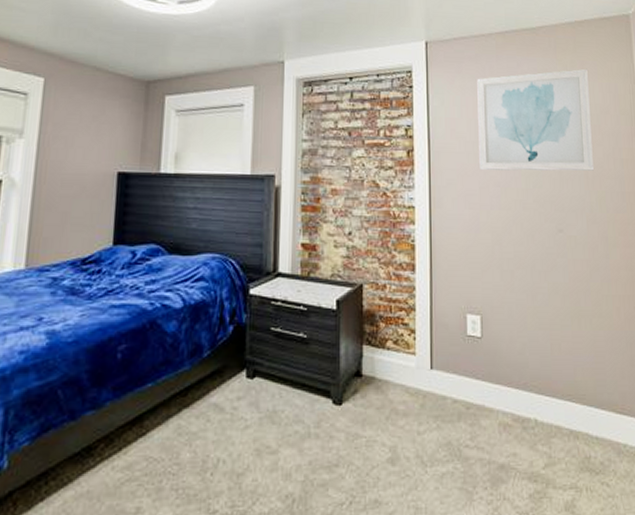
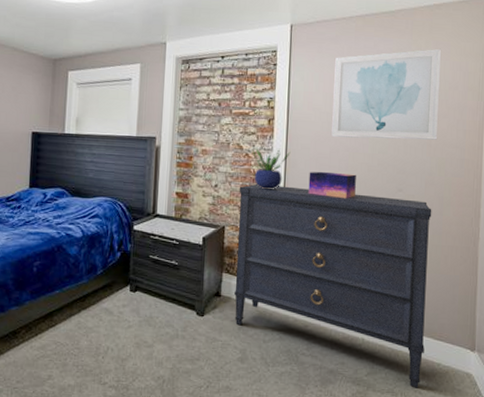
dresser: none [377,230,607,480] -> present [234,184,432,388]
potted plant: none [390,185,435,236] -> present [252,148,291,190]
decorative box: none [458,211,513,243] -> present [308,171,357,198]

